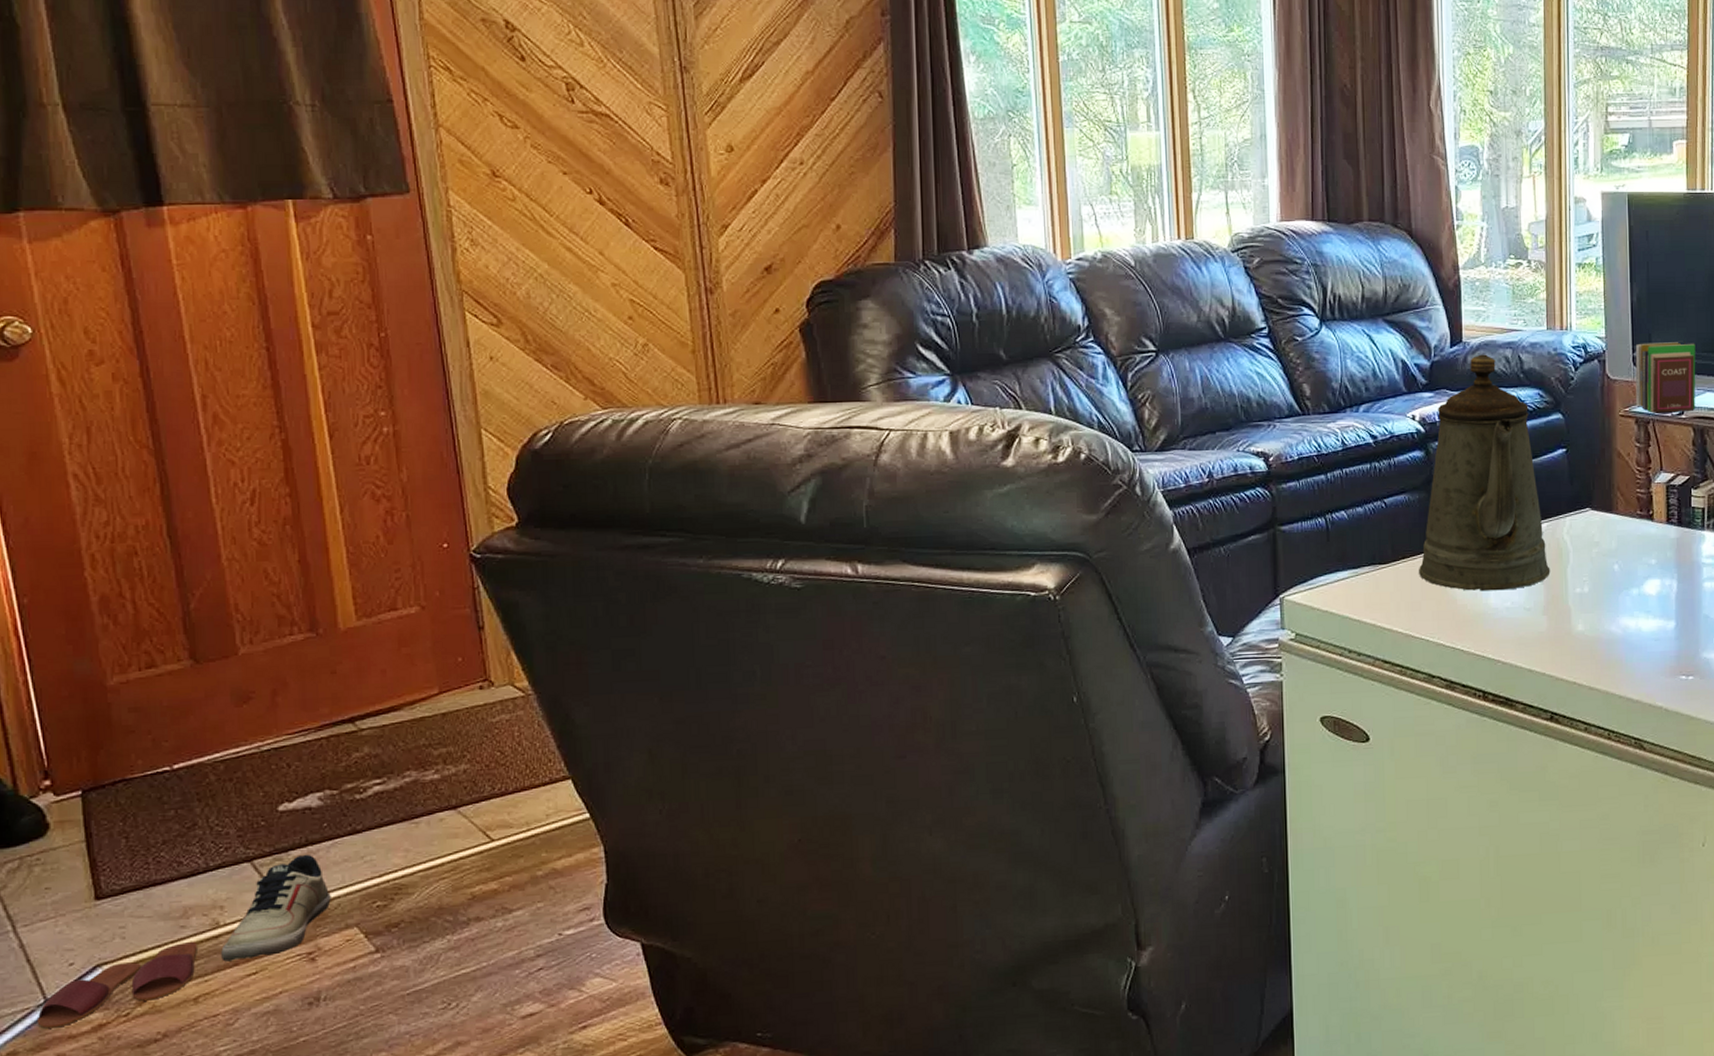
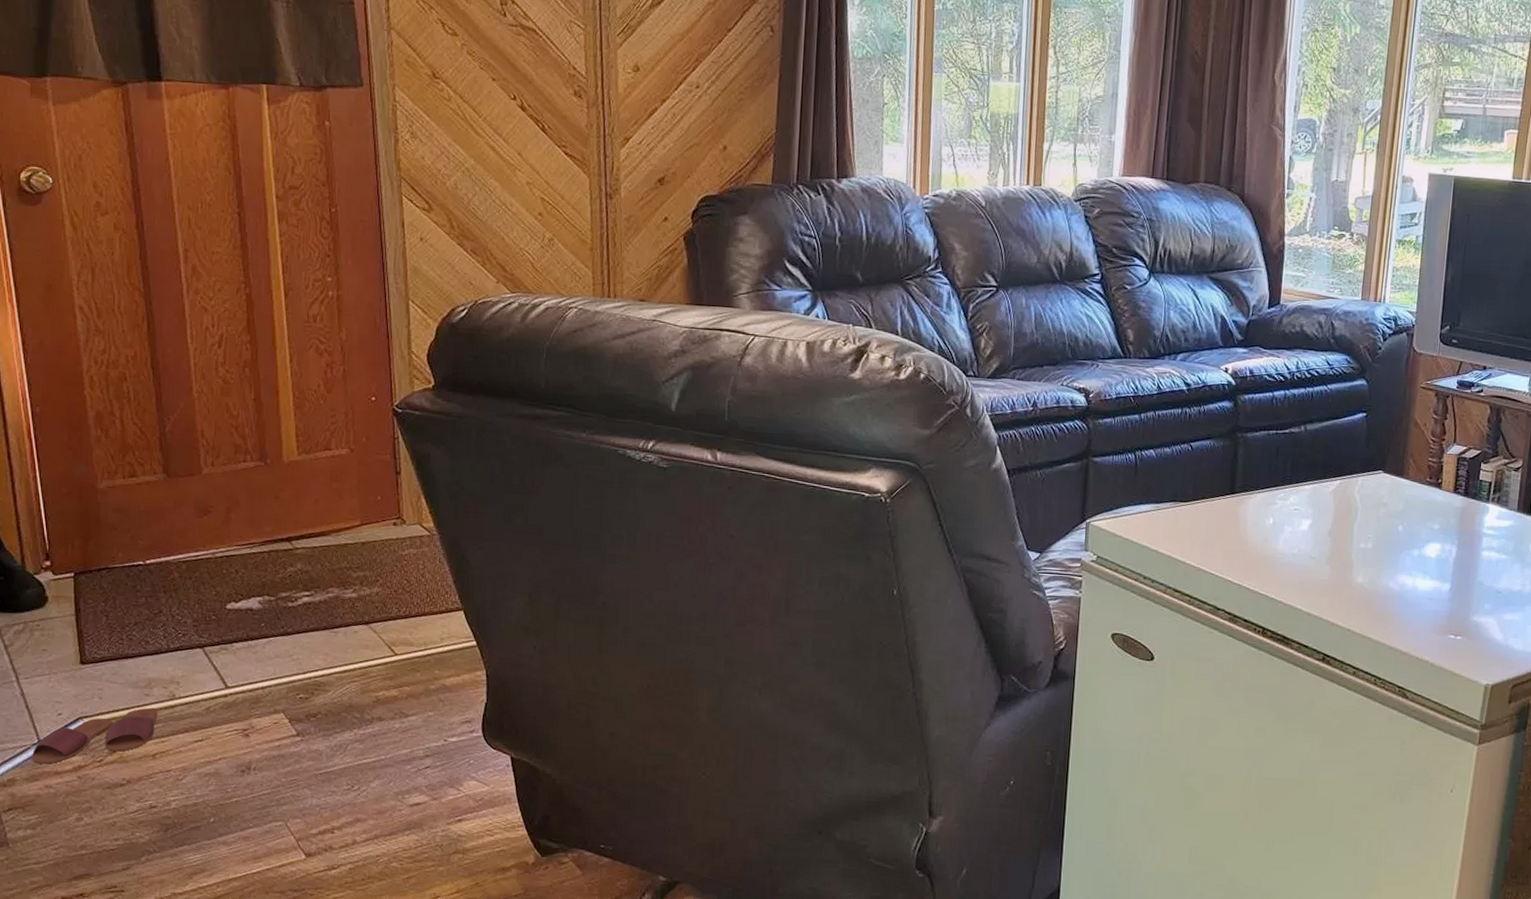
shoe: present [221,854,331,962] -> none [176,647,264,728]
coffee pot: present [1419,354,1550,592] -> none [1216,317,1338,538]
books: present [1635,342,1696,413] -> none [1438,321,1502,390]

